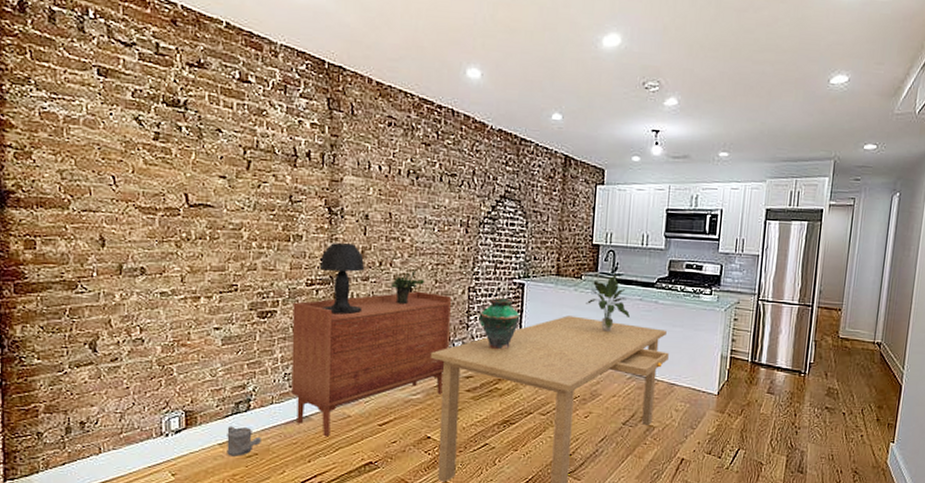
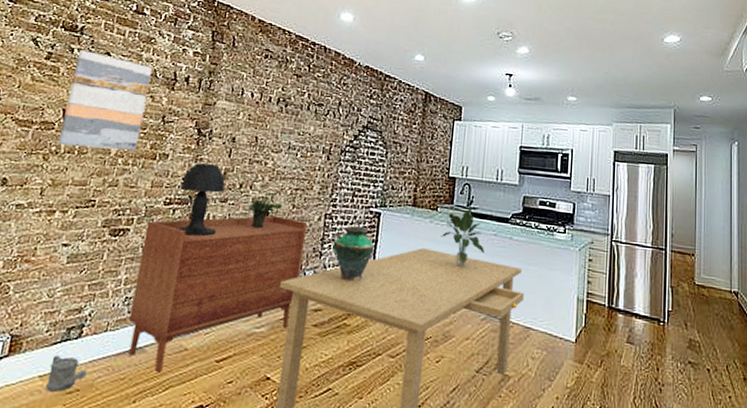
wall art: none [187,127,270,234] -> present [58,50,153,152]

